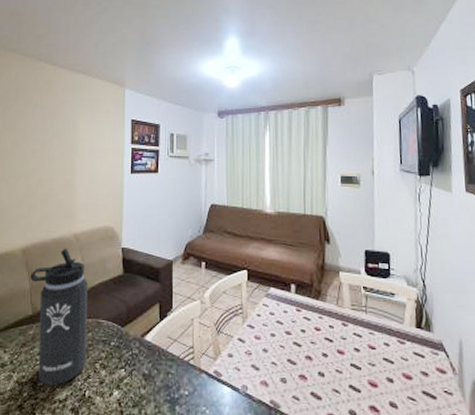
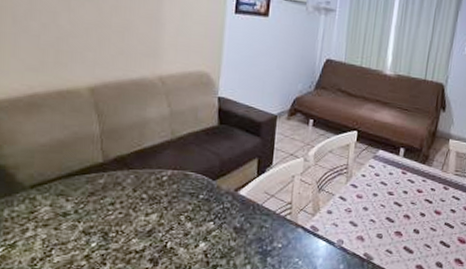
thermos bottle: present [30,248,88,386] -> none [101,91,174,237]

